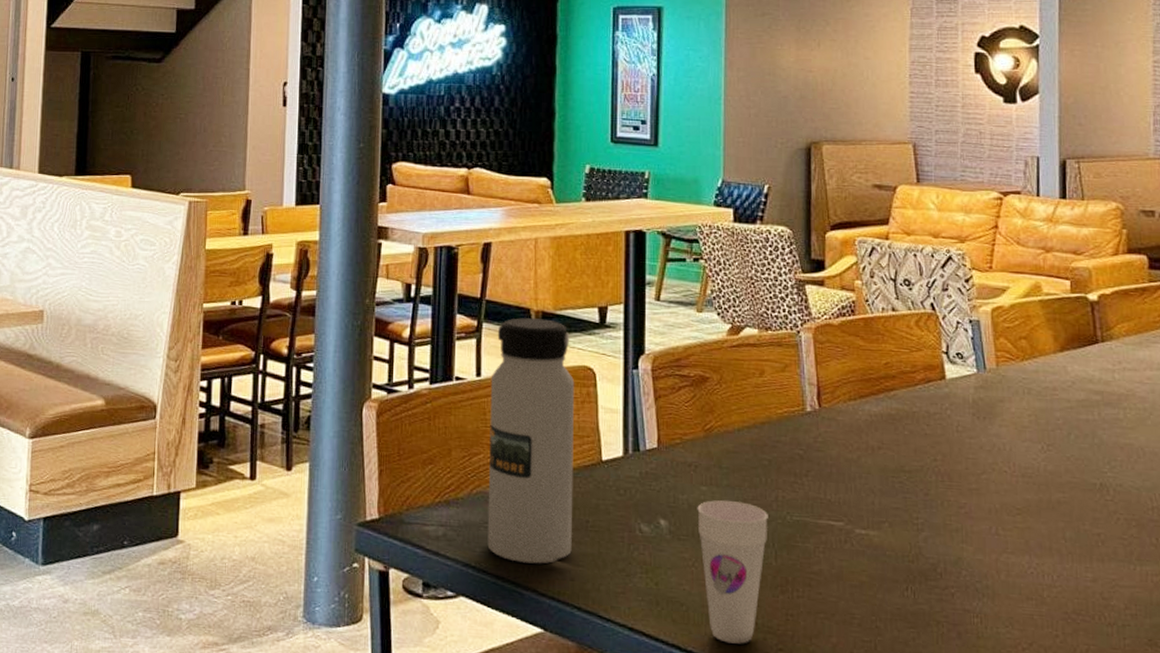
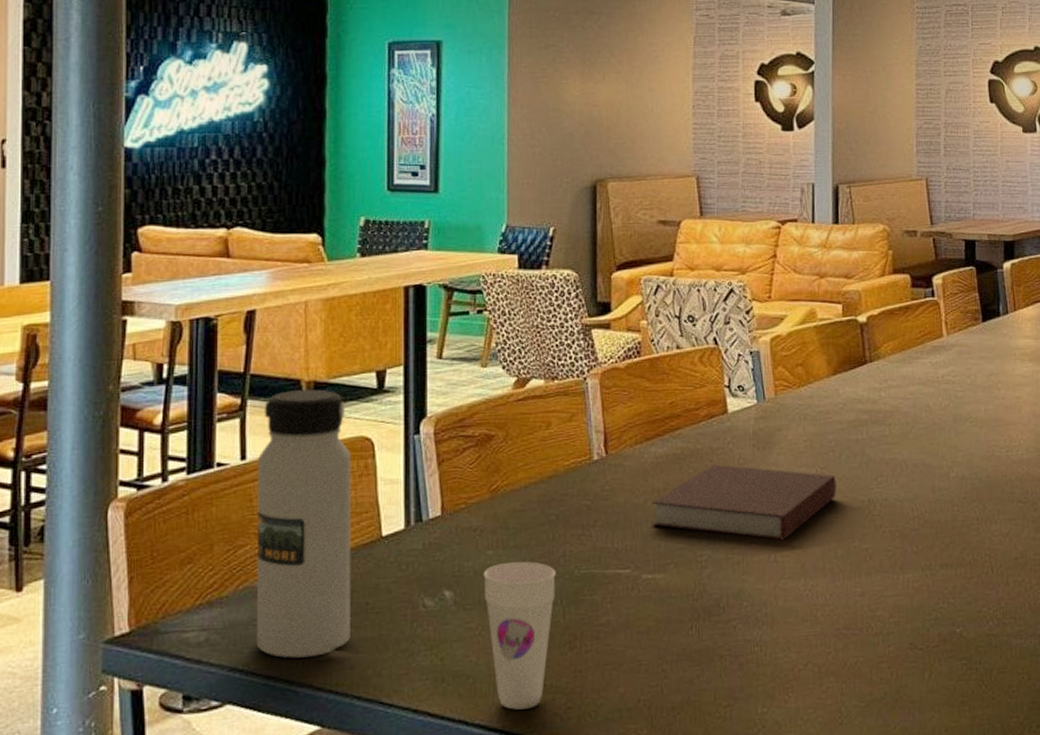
notebook: none [865,428,1065,514] -> present [651,464,837,540]

